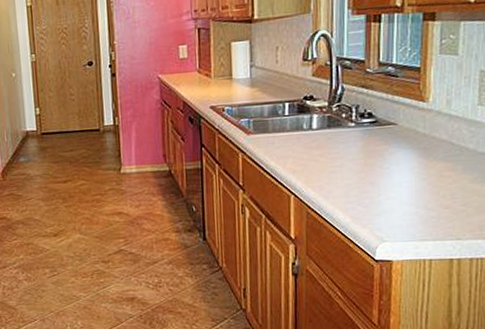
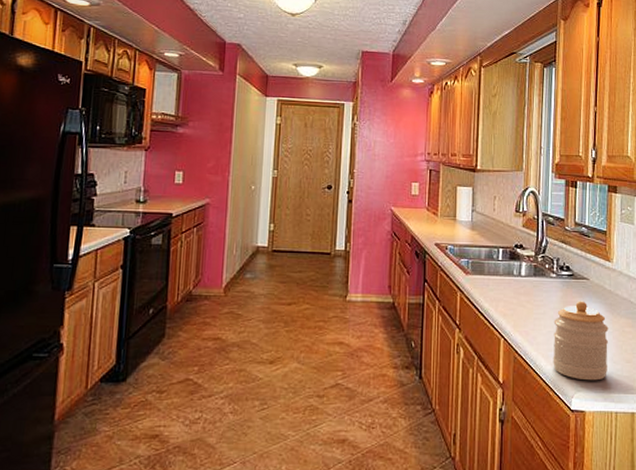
jar: none [352,148,422,231] -> present [553,301,609,381]

